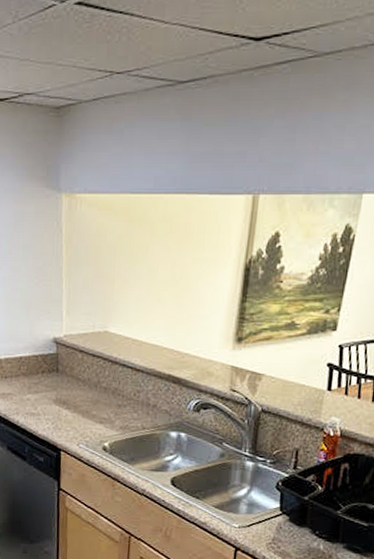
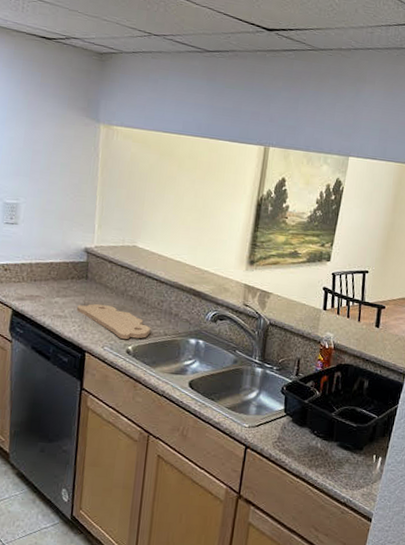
cutting board: none [50,398,128,436] -> present [77,303,151,340]

